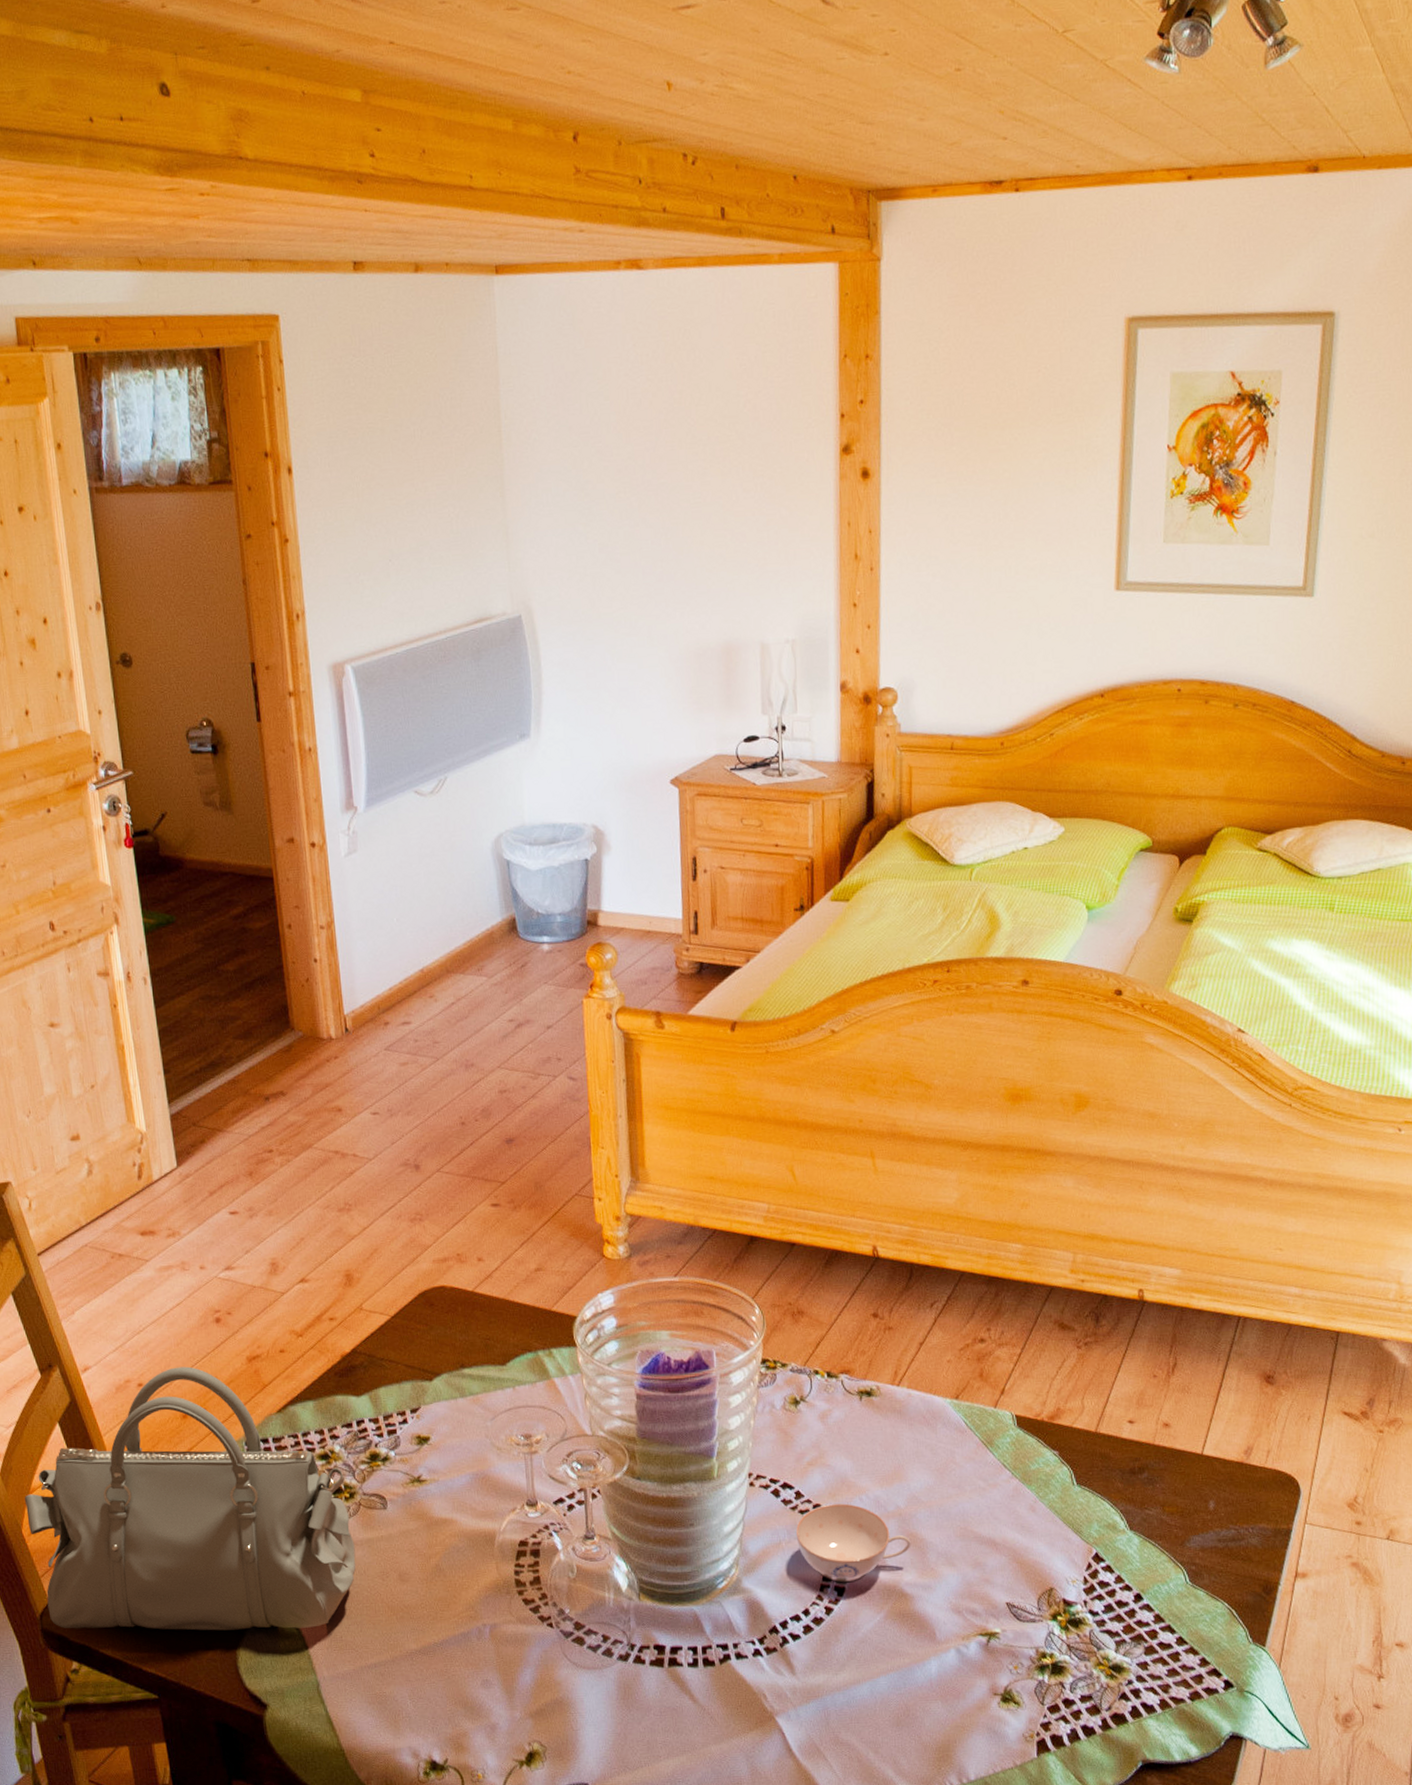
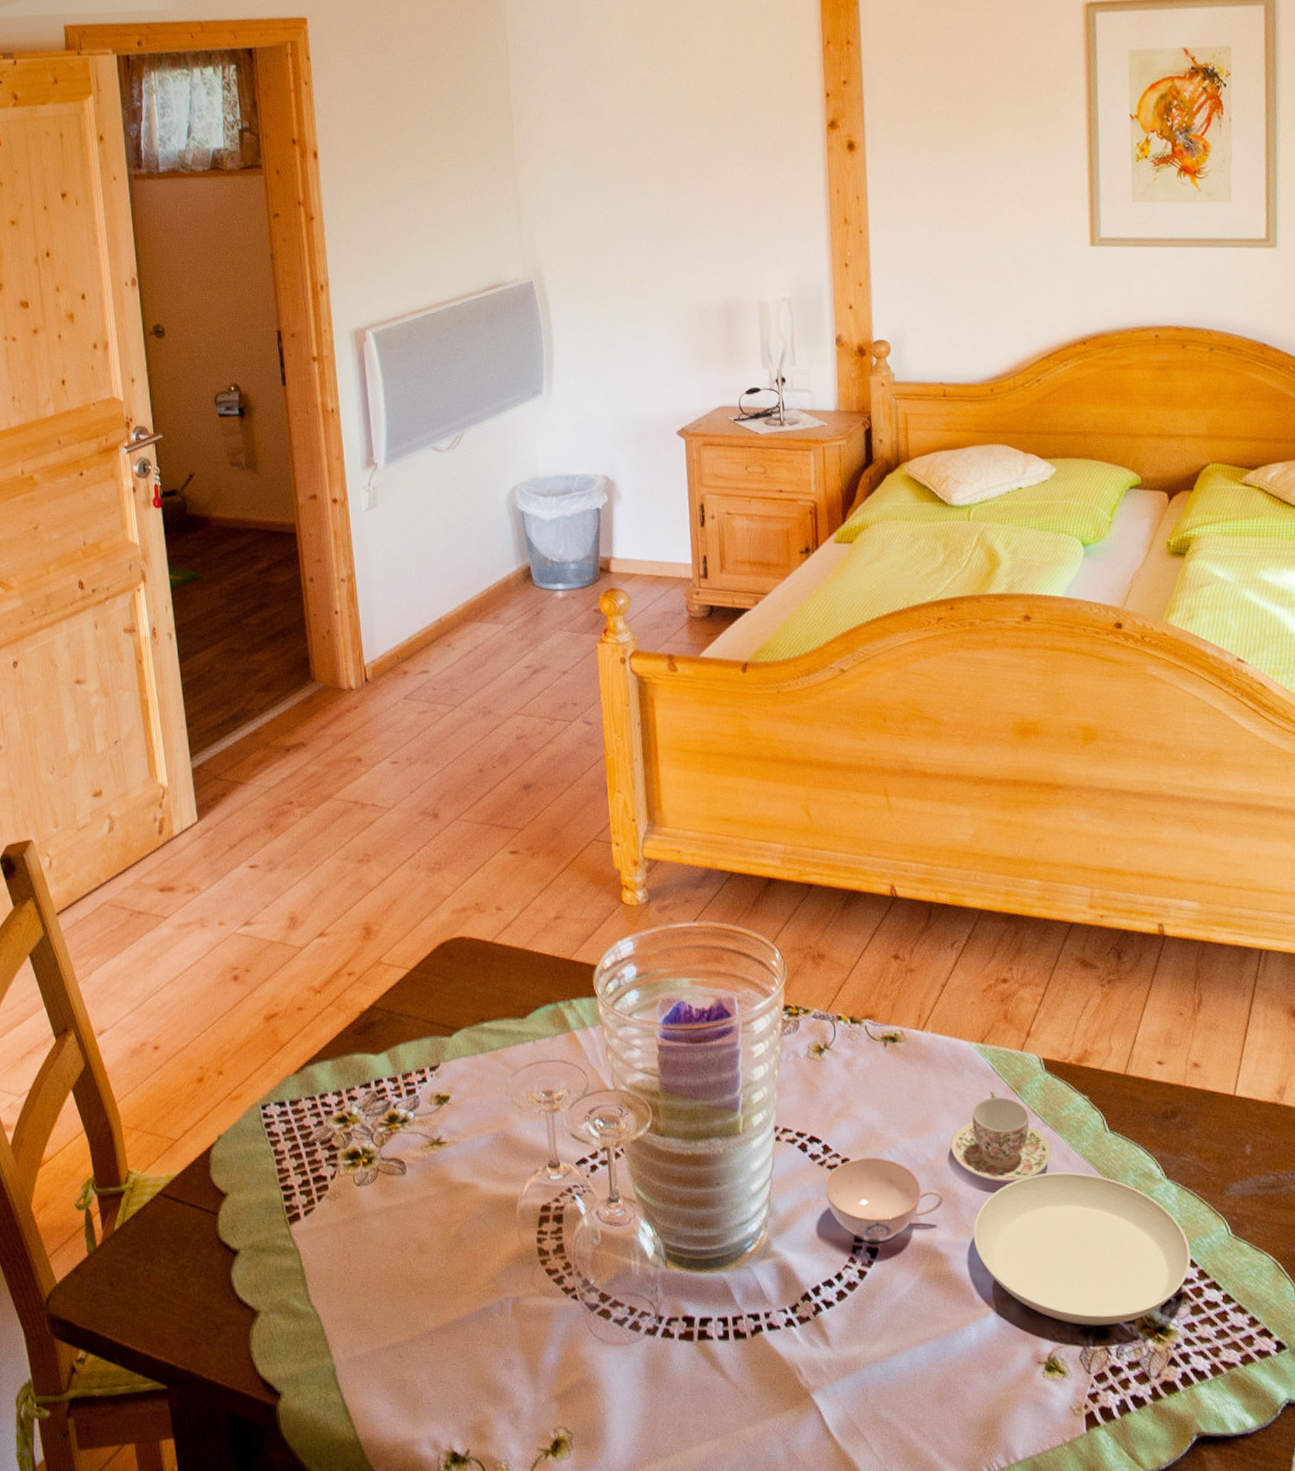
shoulder bag: present [24,1366,356,1631] -> none [34,1027,374,1314]
teacup: none [920,1445,1018,1530] -> present [950,1091,1051,1182]
saucer: none [938,1521,1149,1663] -> present [973,1172,1192,1326]

